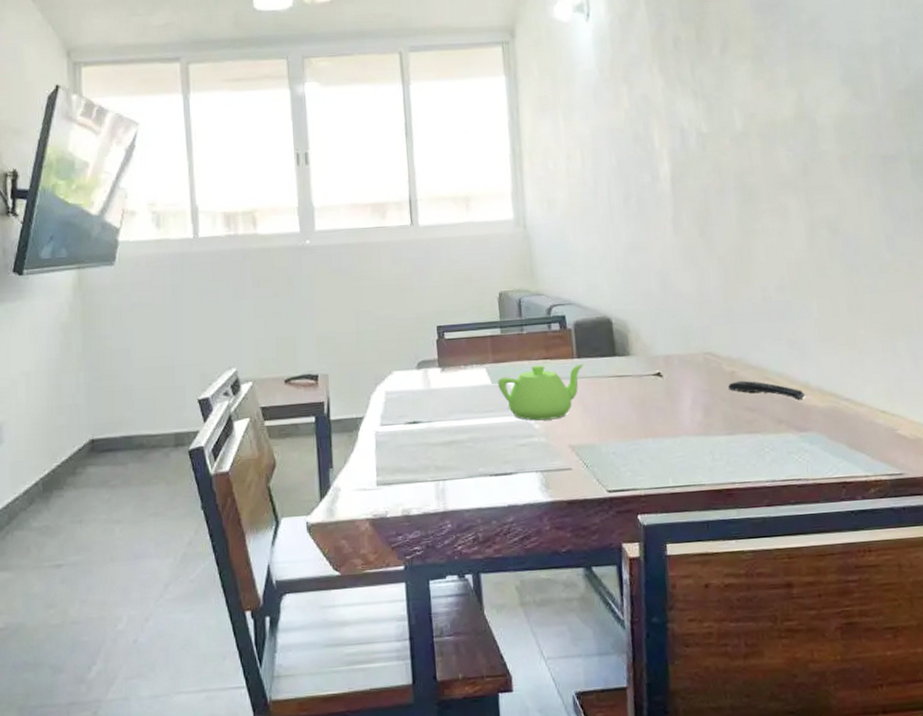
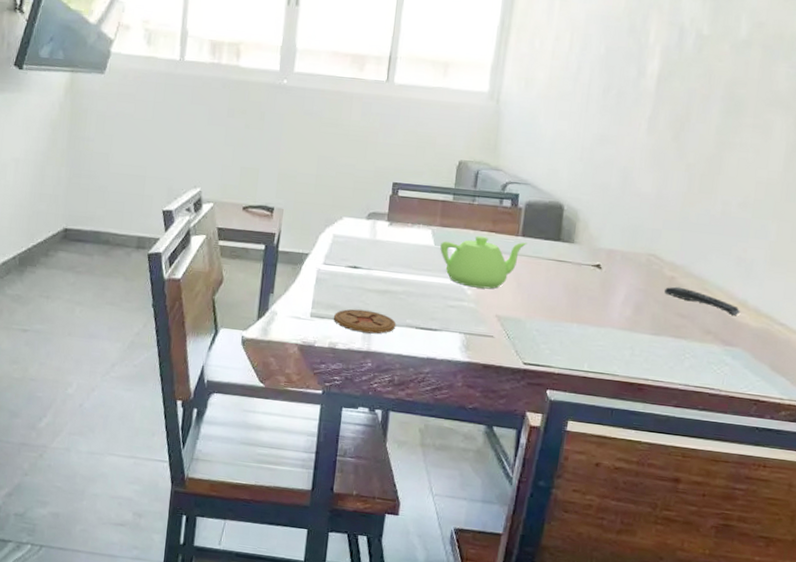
coaster: none [402,466,469,493] -> present [334,309,396,334]

